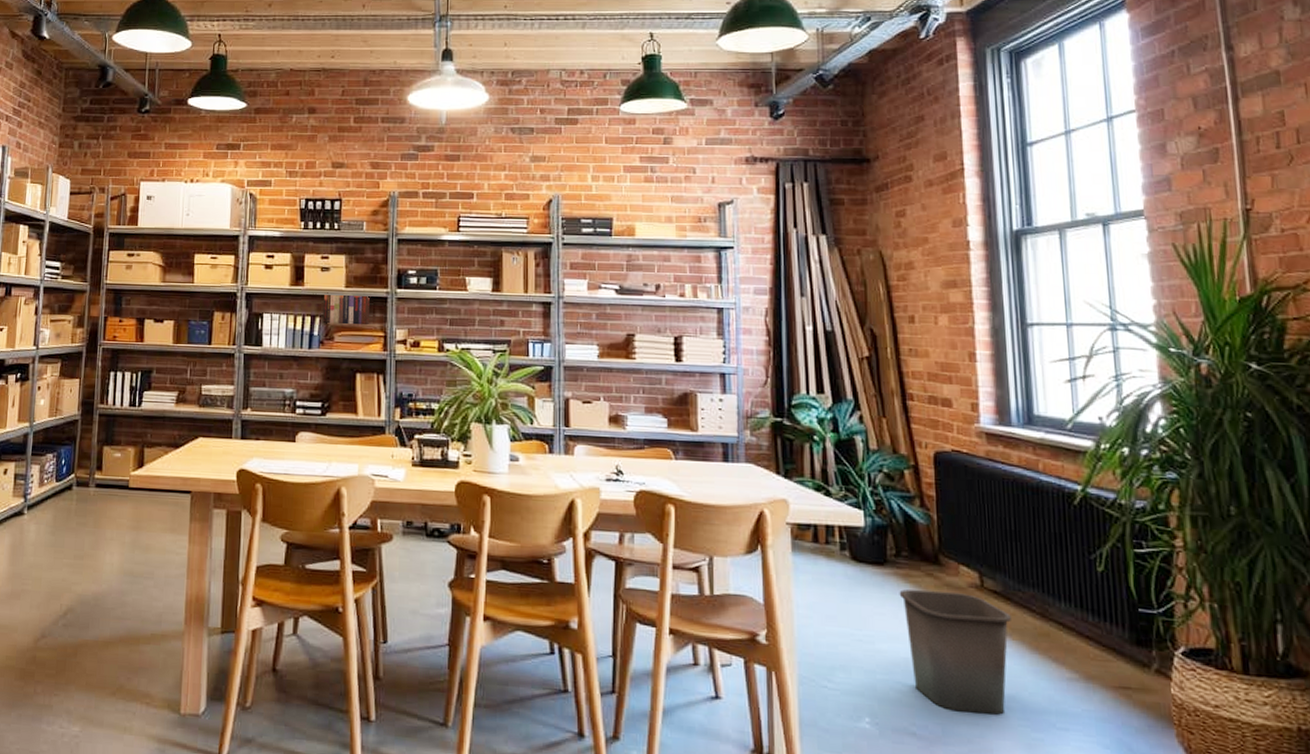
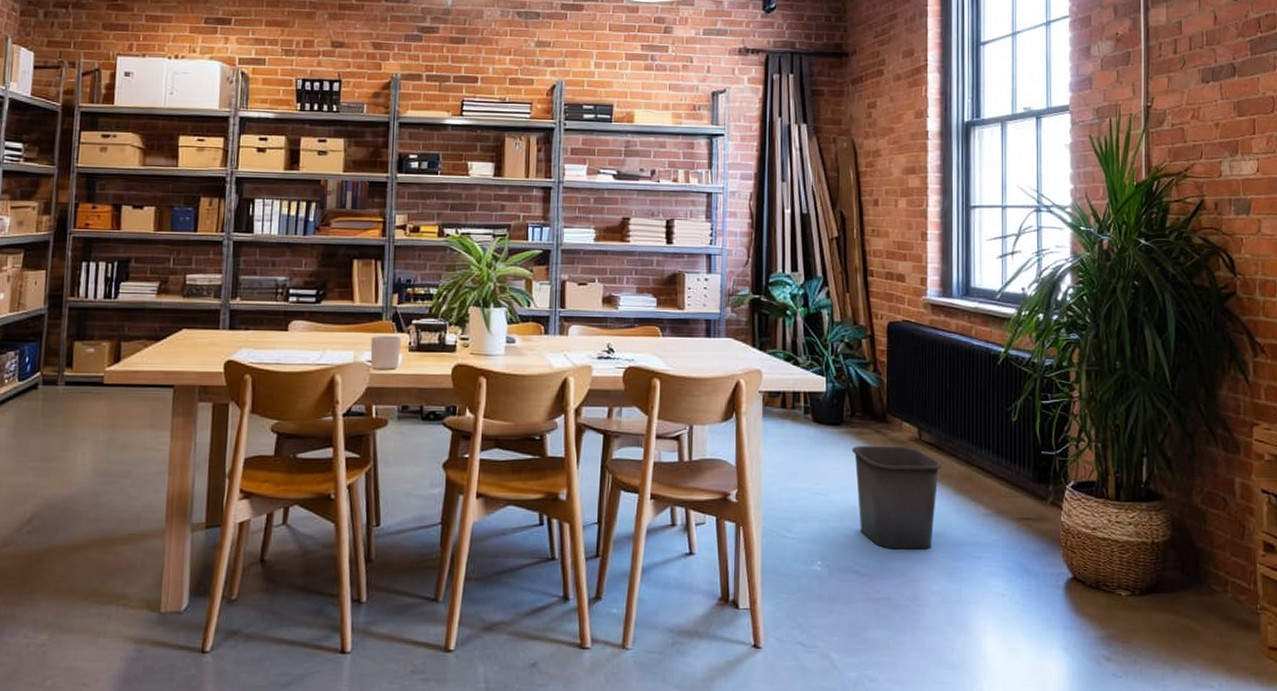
mug: none [374,449,404,484] -> present [370,335,401,370]

